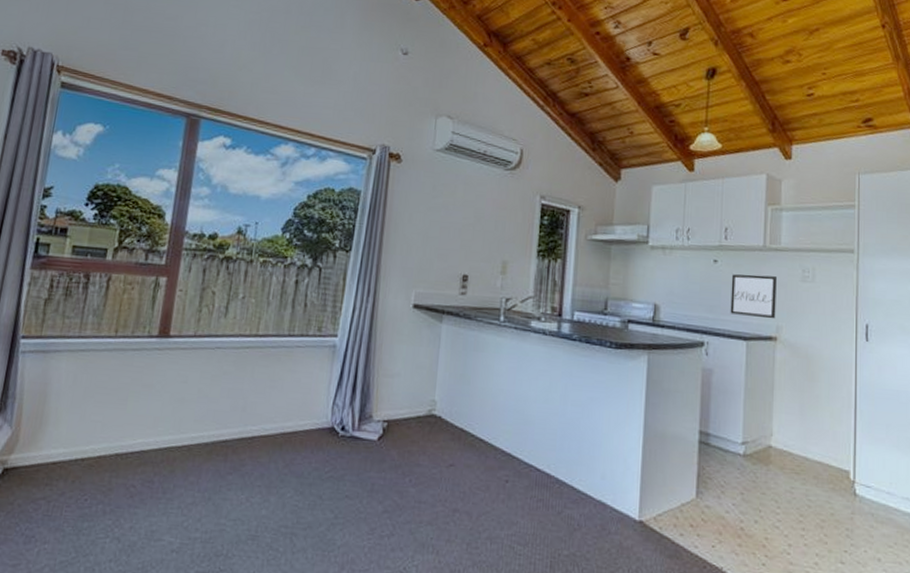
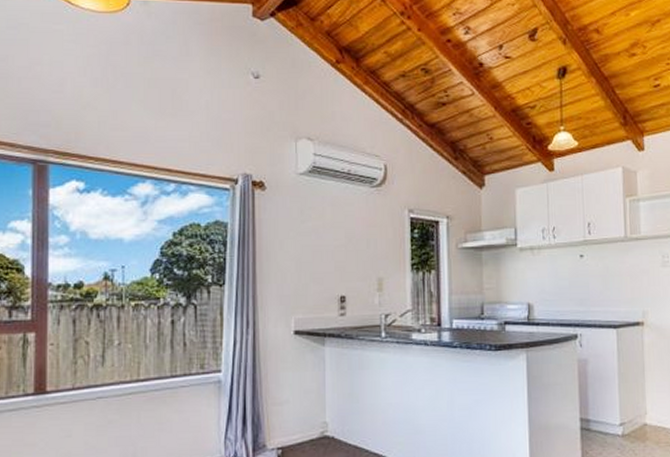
wall art: present [730,274,777,319] -> none [597,265,641,306]

